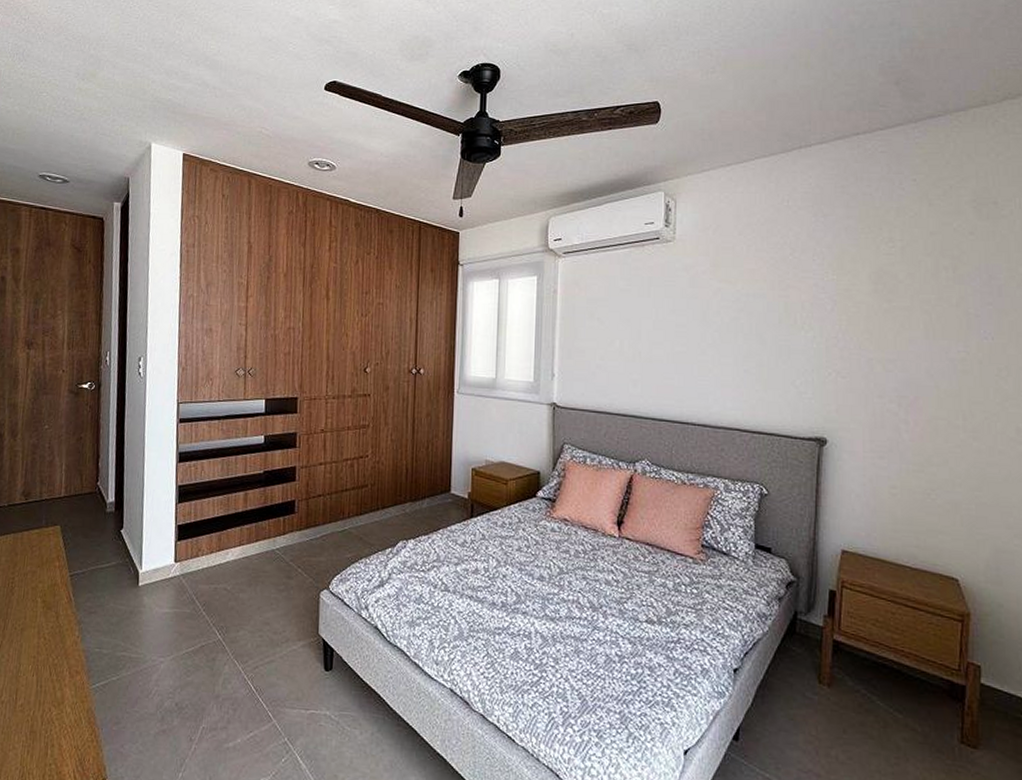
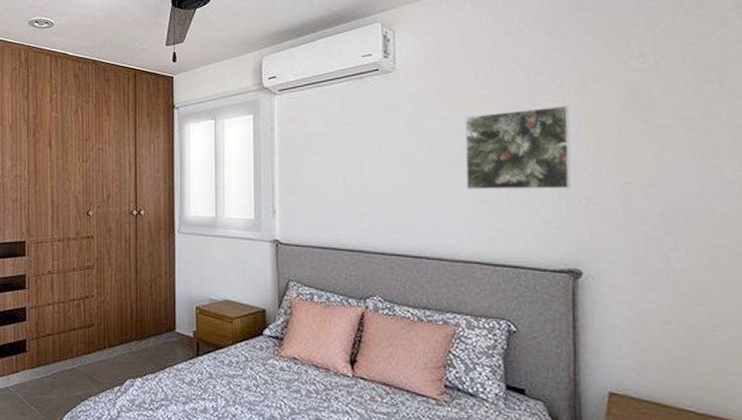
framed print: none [732,283,828,363] -> present [464,106,572,189]

